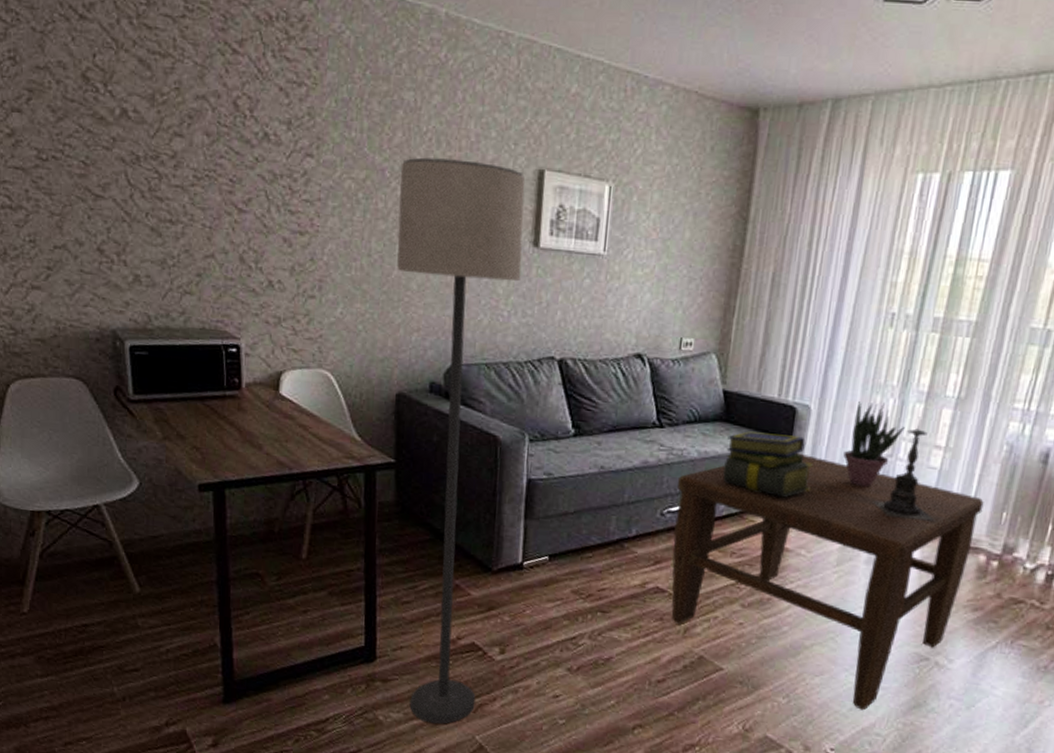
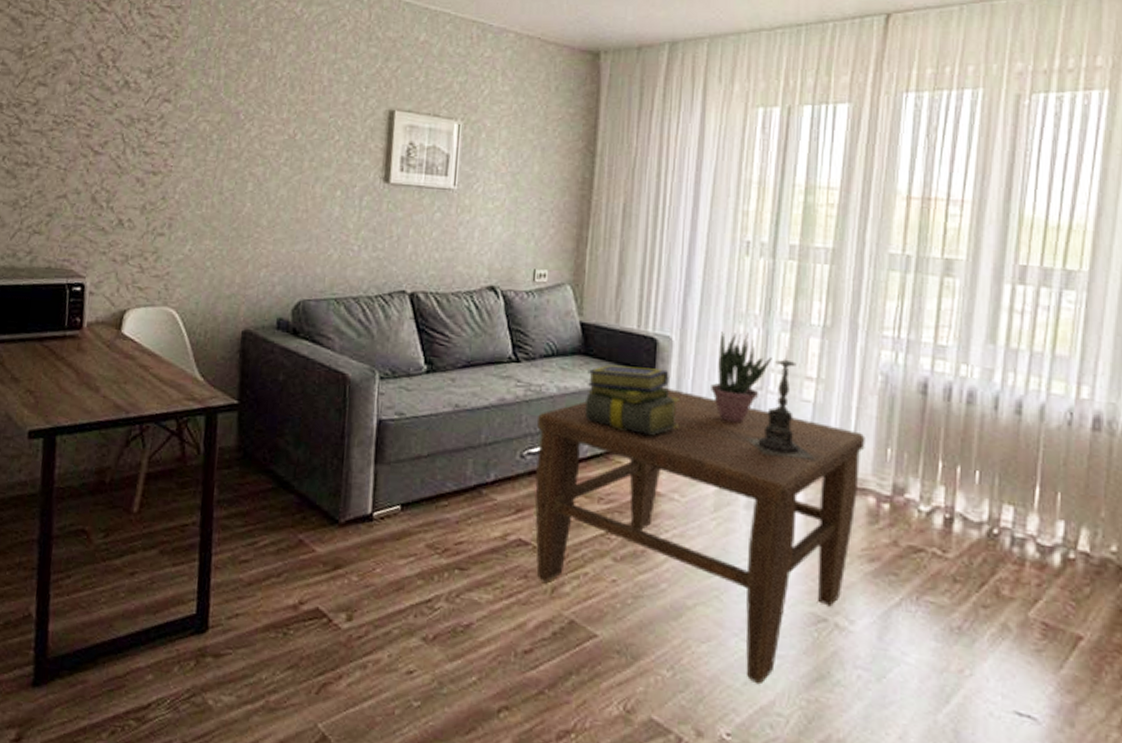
lamp: present [397,157,525,724] -> none [243,101,376,709]

